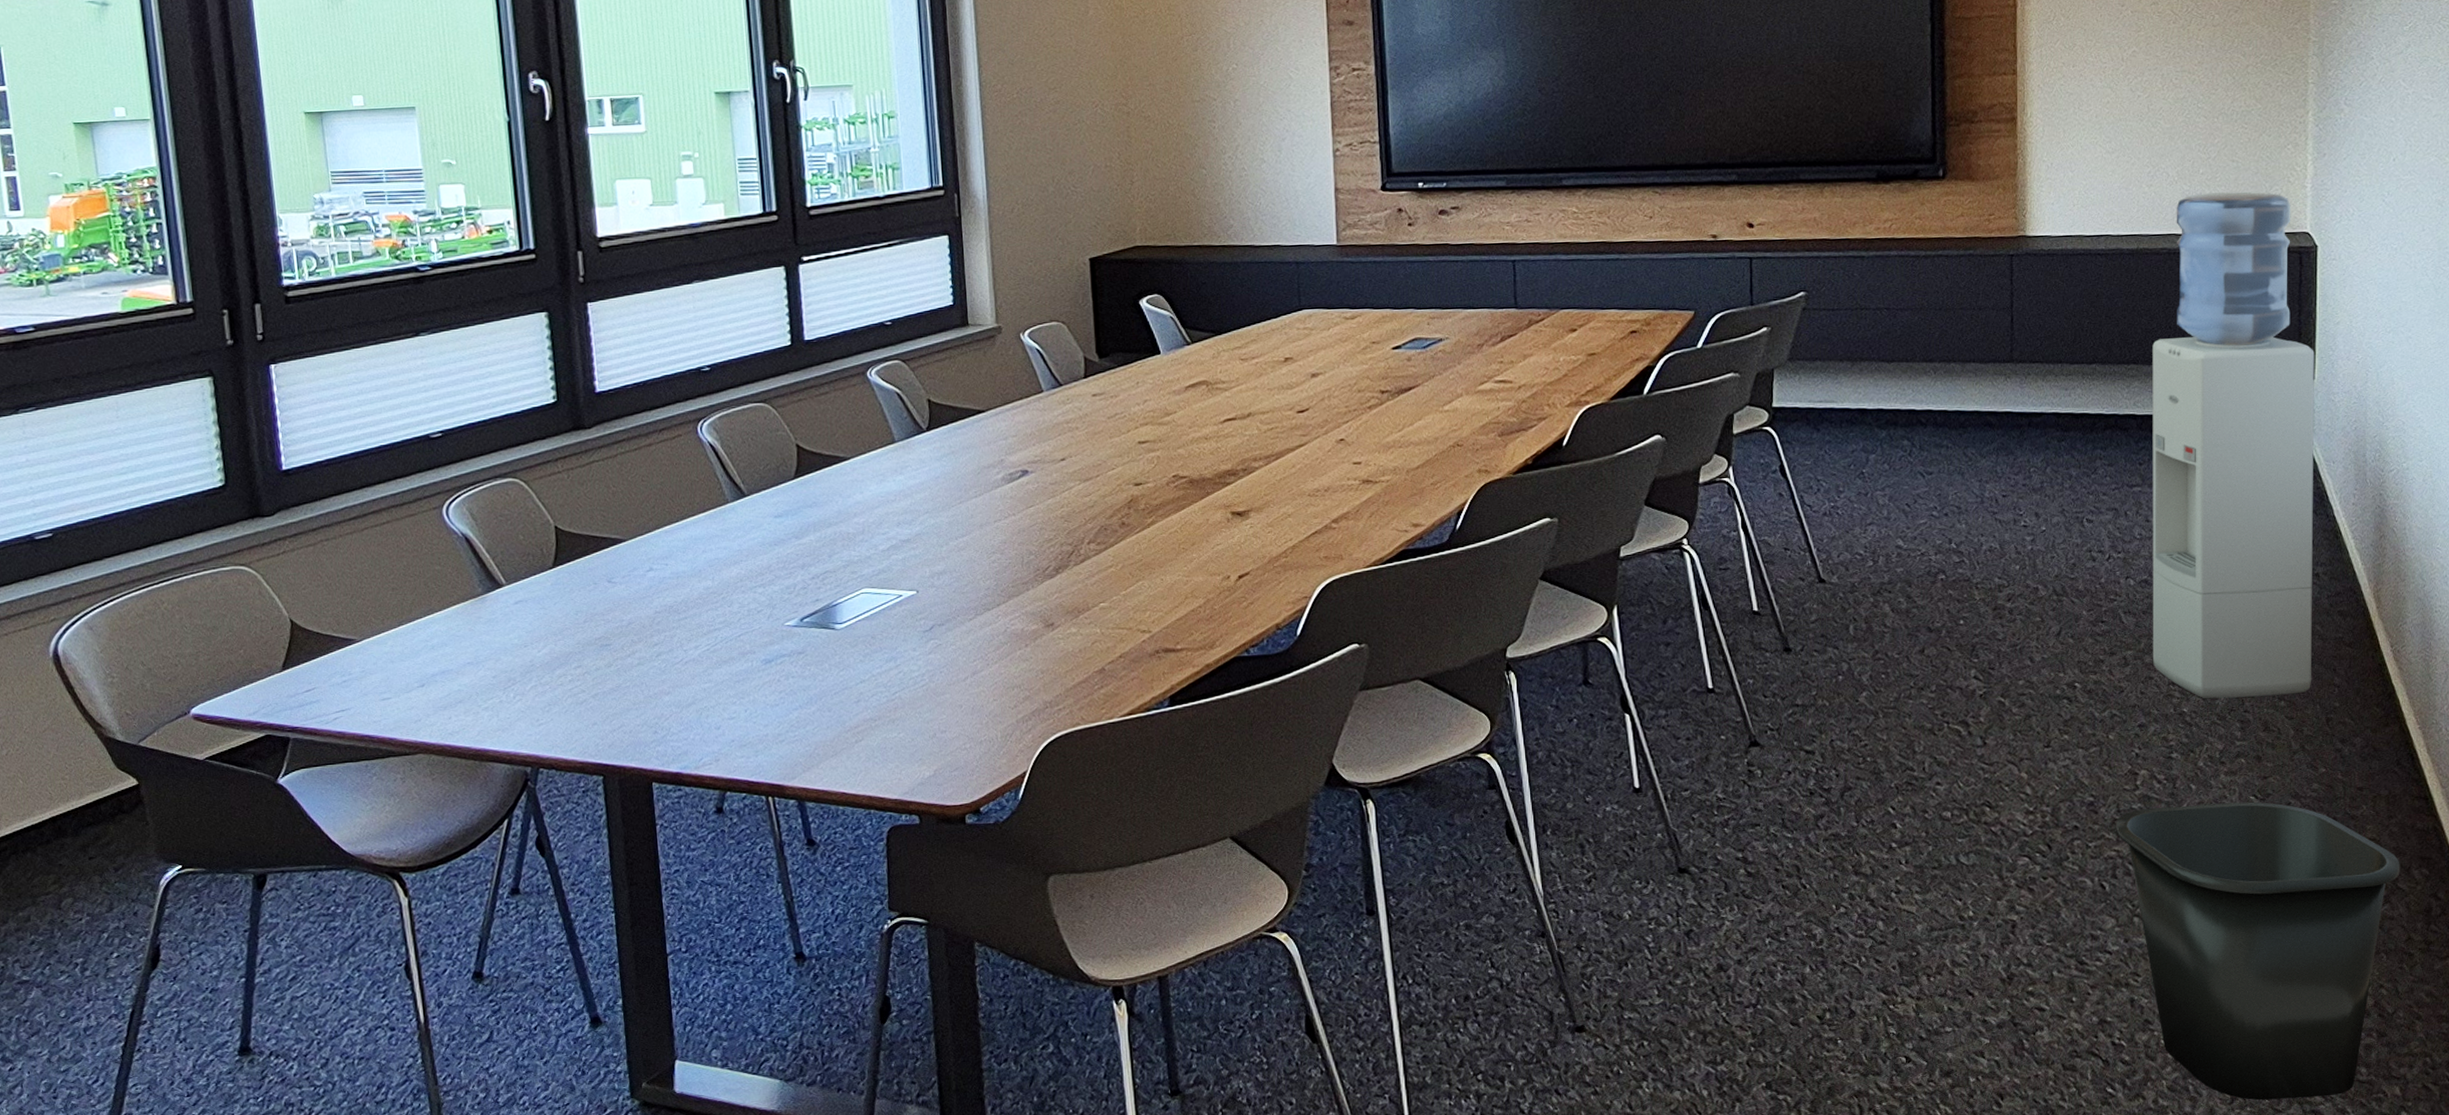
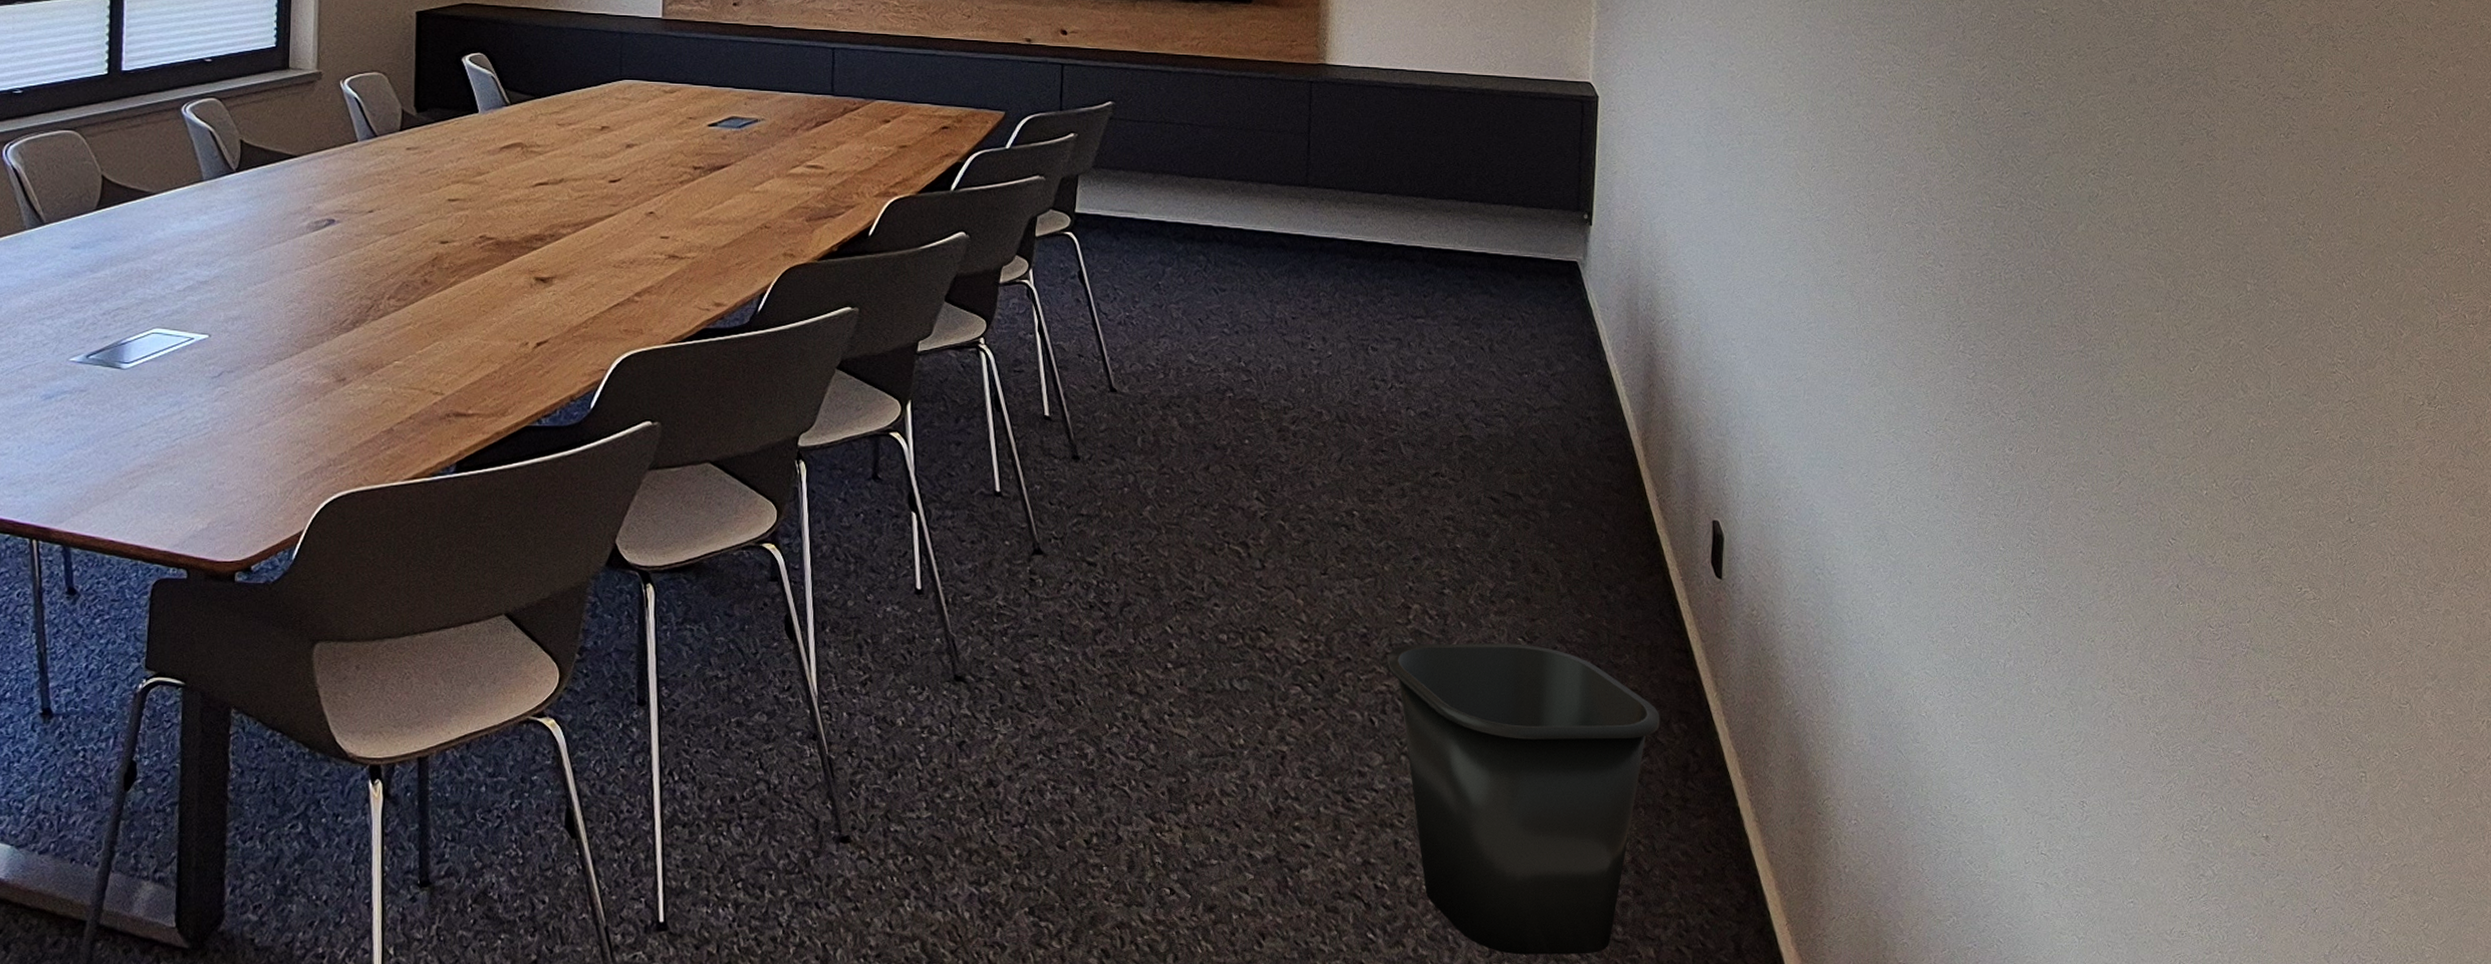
water cooler: present [2152,192,2314,699] -> none [1429,37,1593,537]

